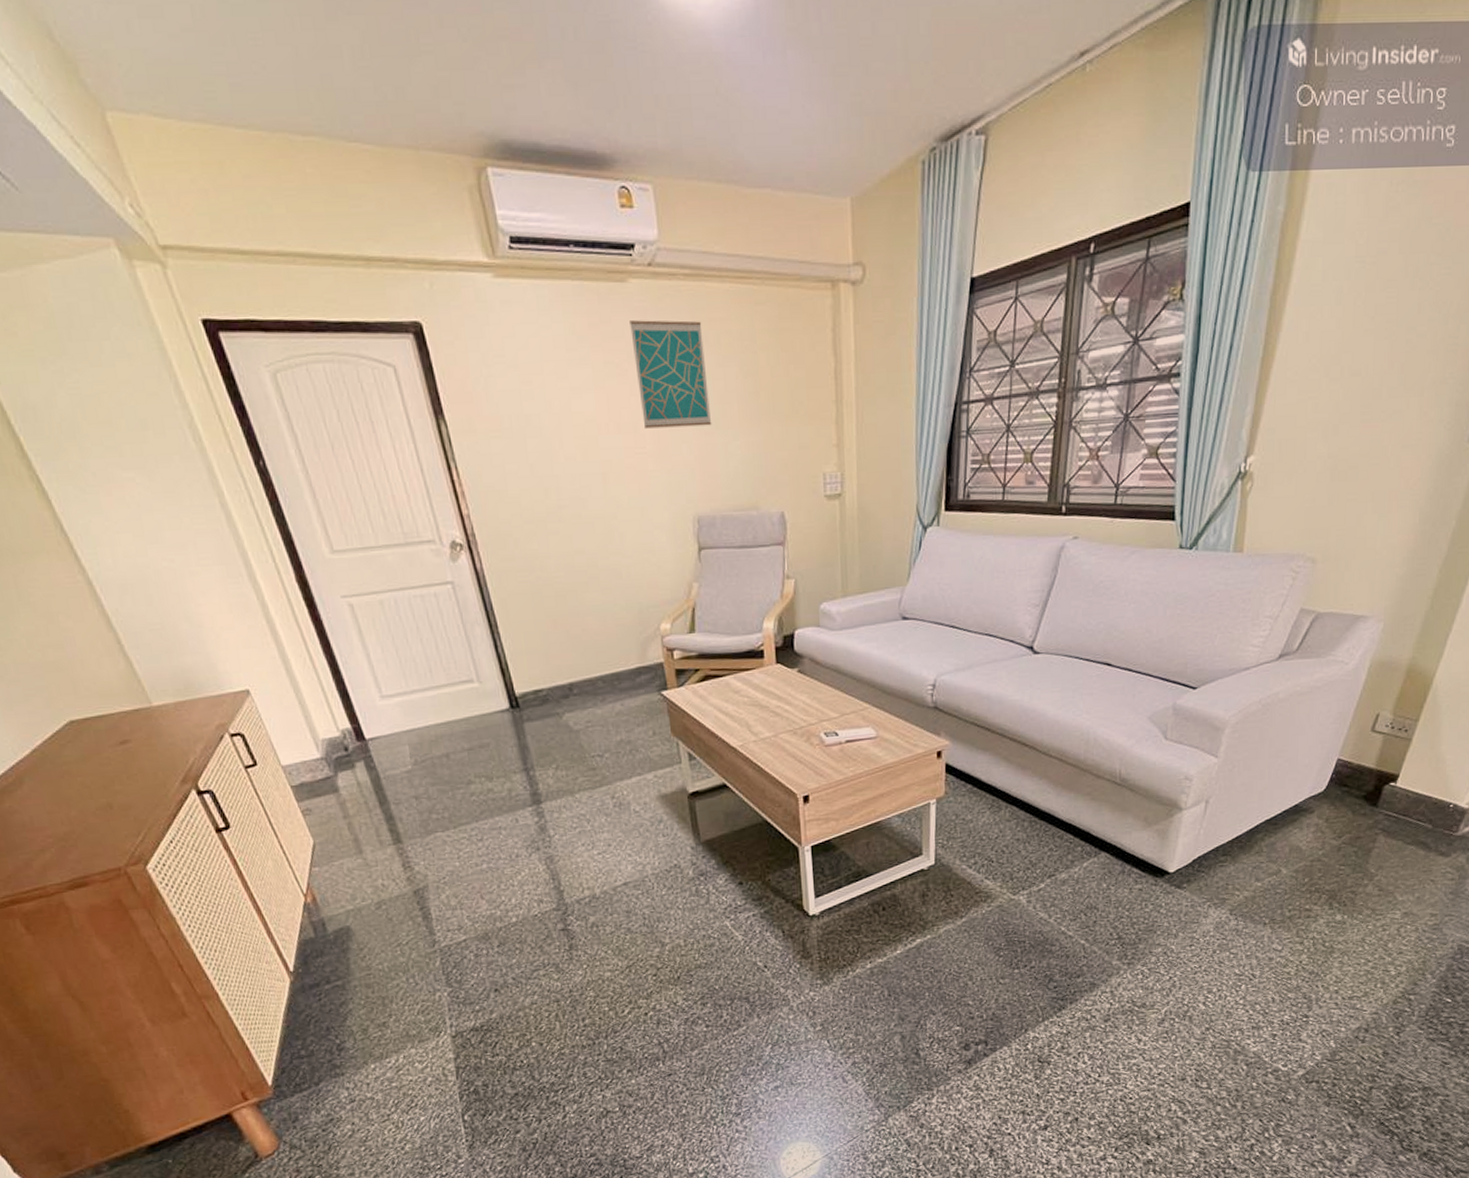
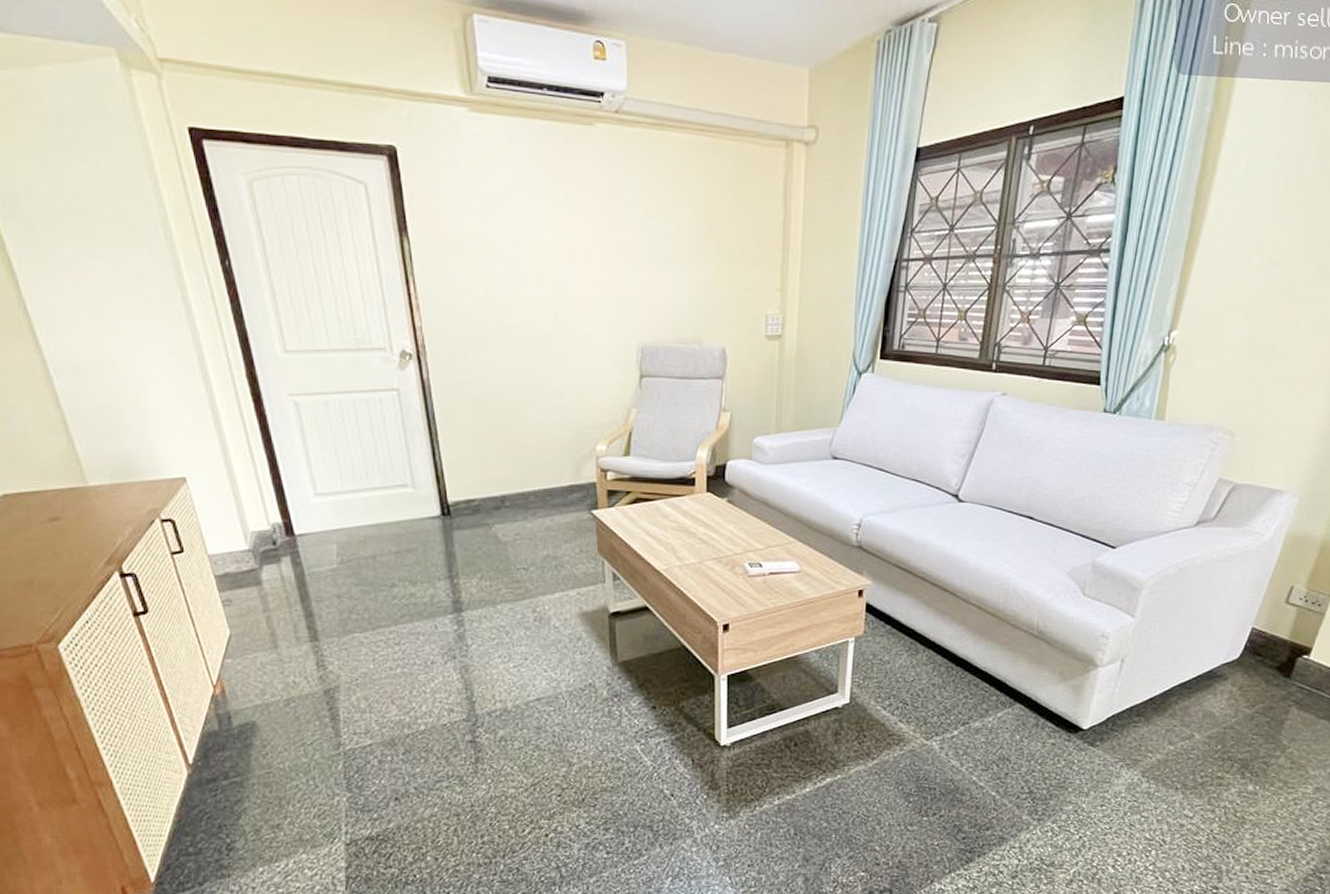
wall art: present [630,320,712,429] -> none [593,161,663,262]

